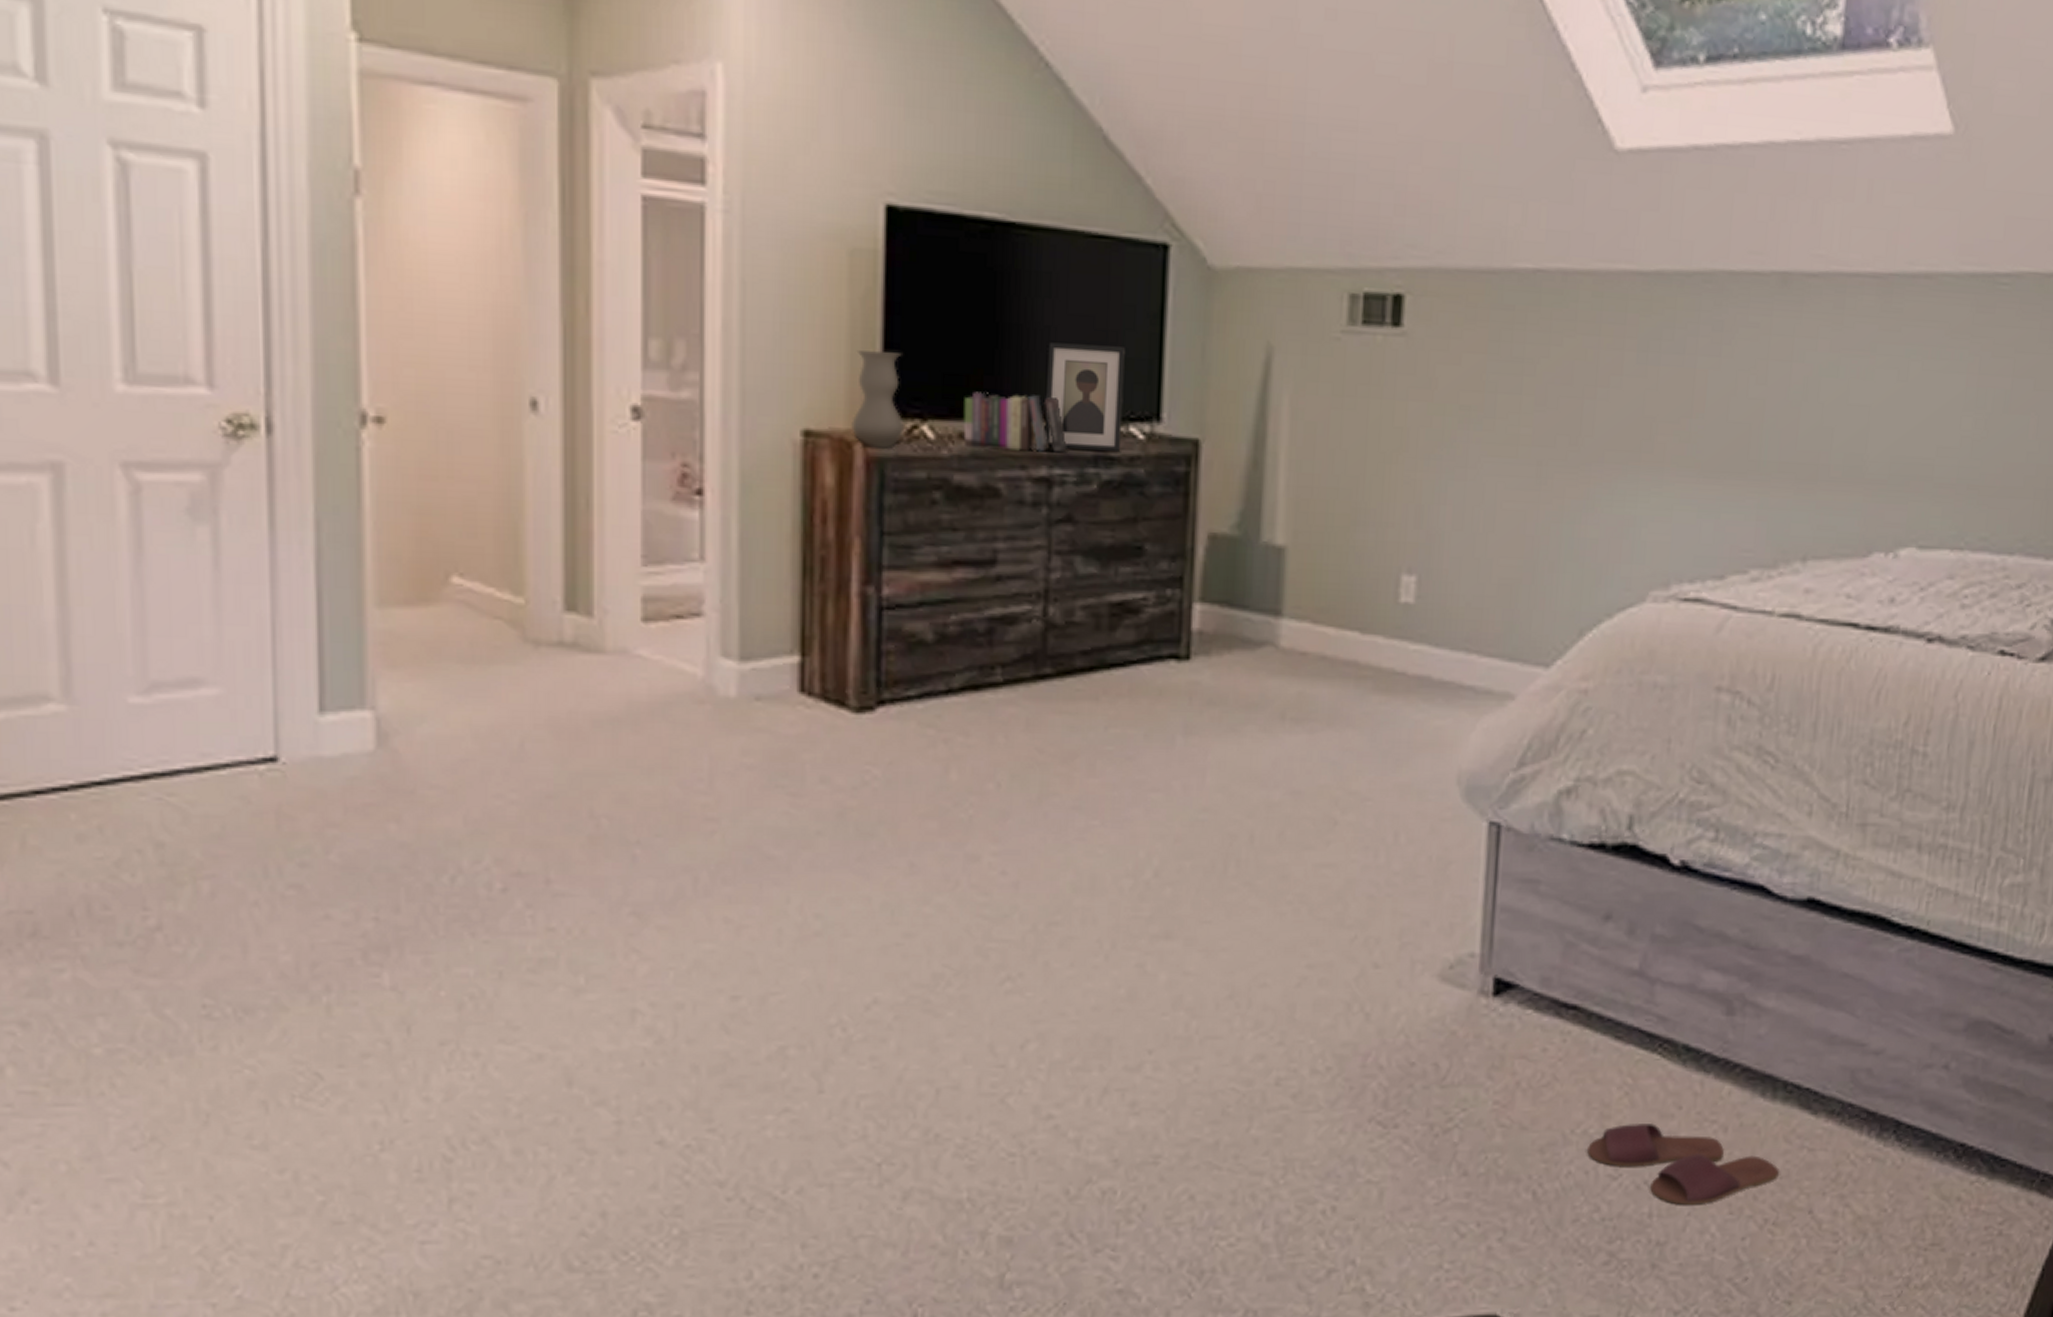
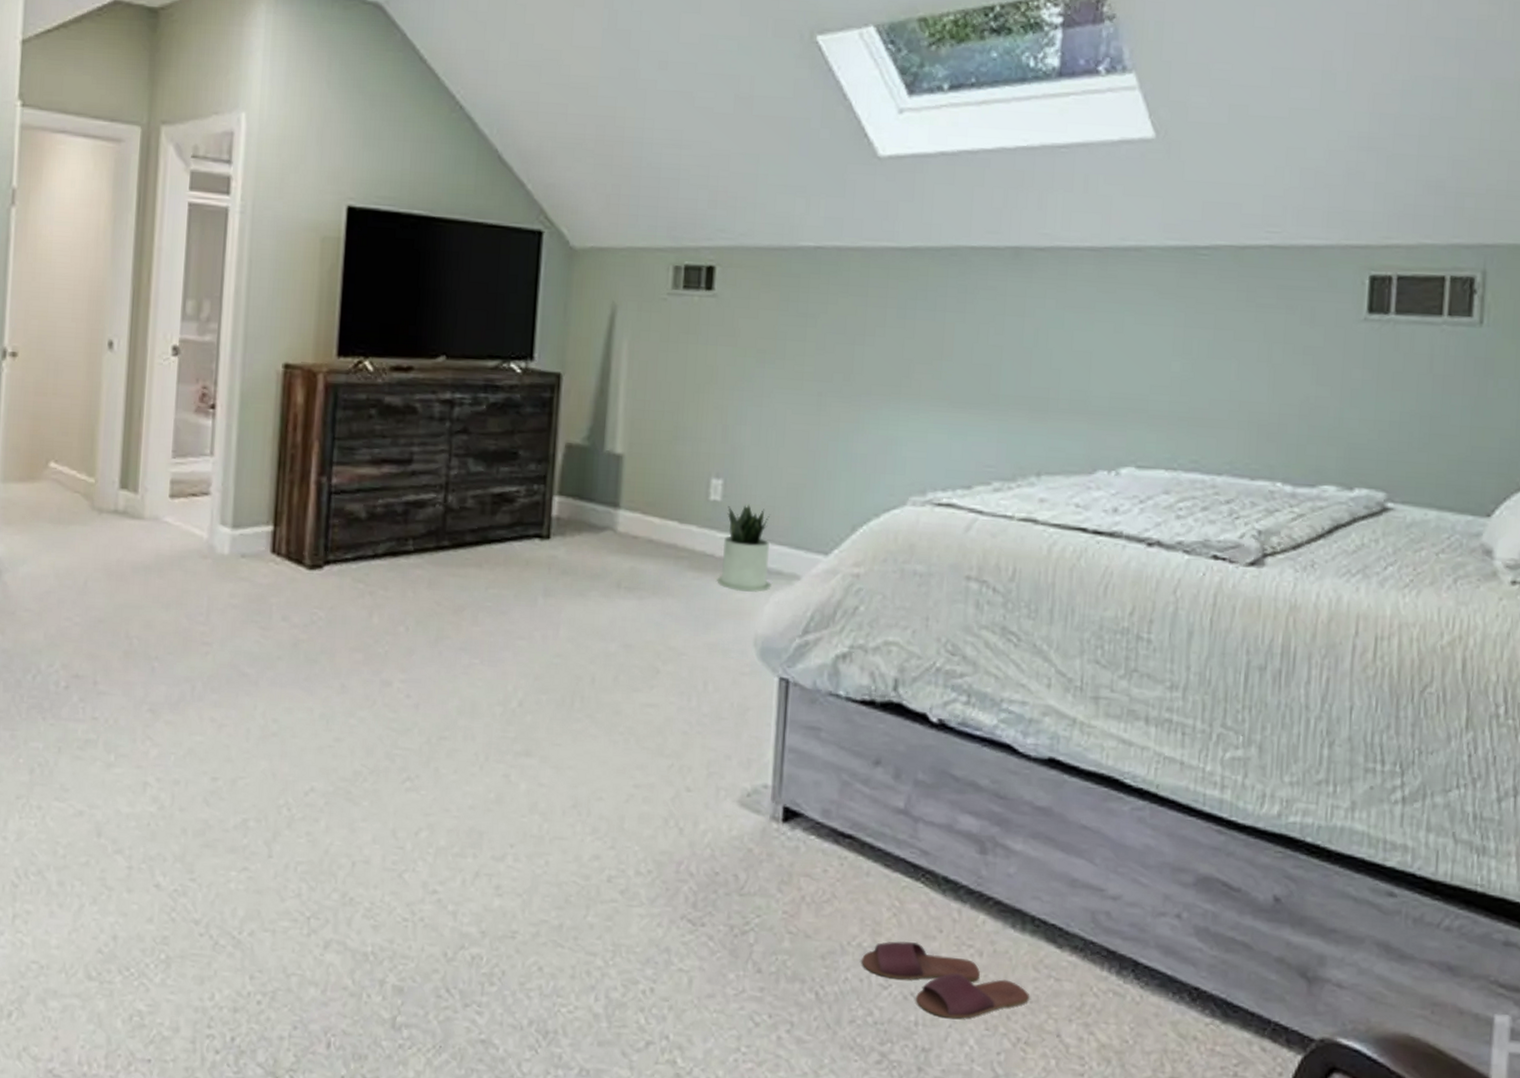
vase: present [851,350,904,450] -> none [316,308,354,379]
books: present [963,391,1067,453] -> none [392,337,466,382]
picture frame: present [1044,342,1125,453] -> none [449,302,509,383]
planter: none [1409,606,1479,717] -> present [717,504,772,592]

